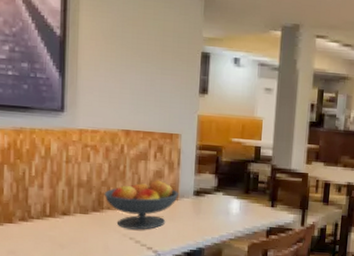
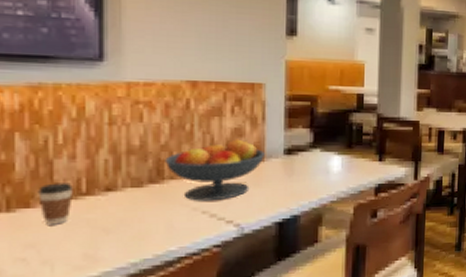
coffee cup: none [17,205,40,238] -> present [38,183,73,225]

